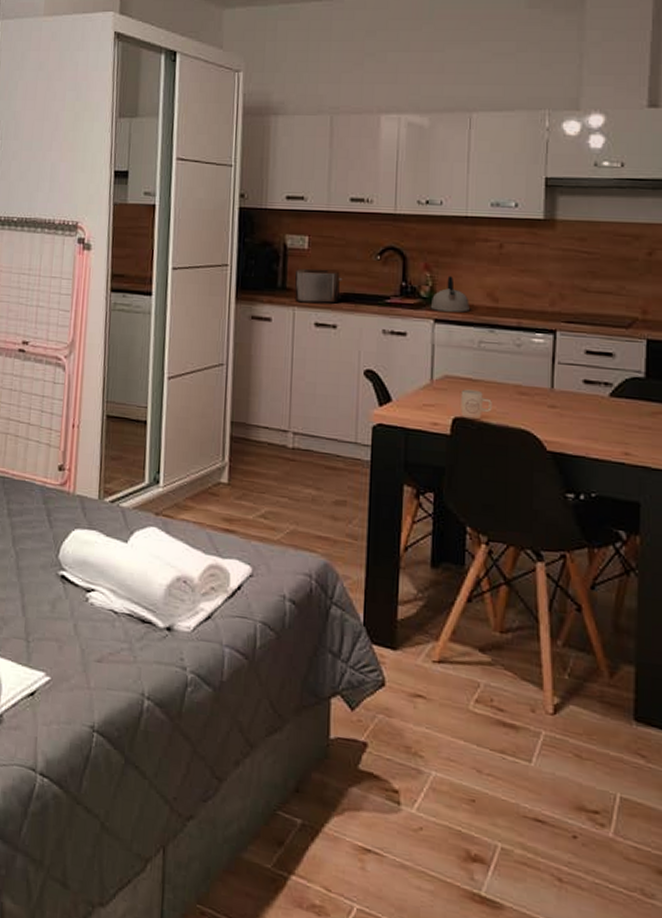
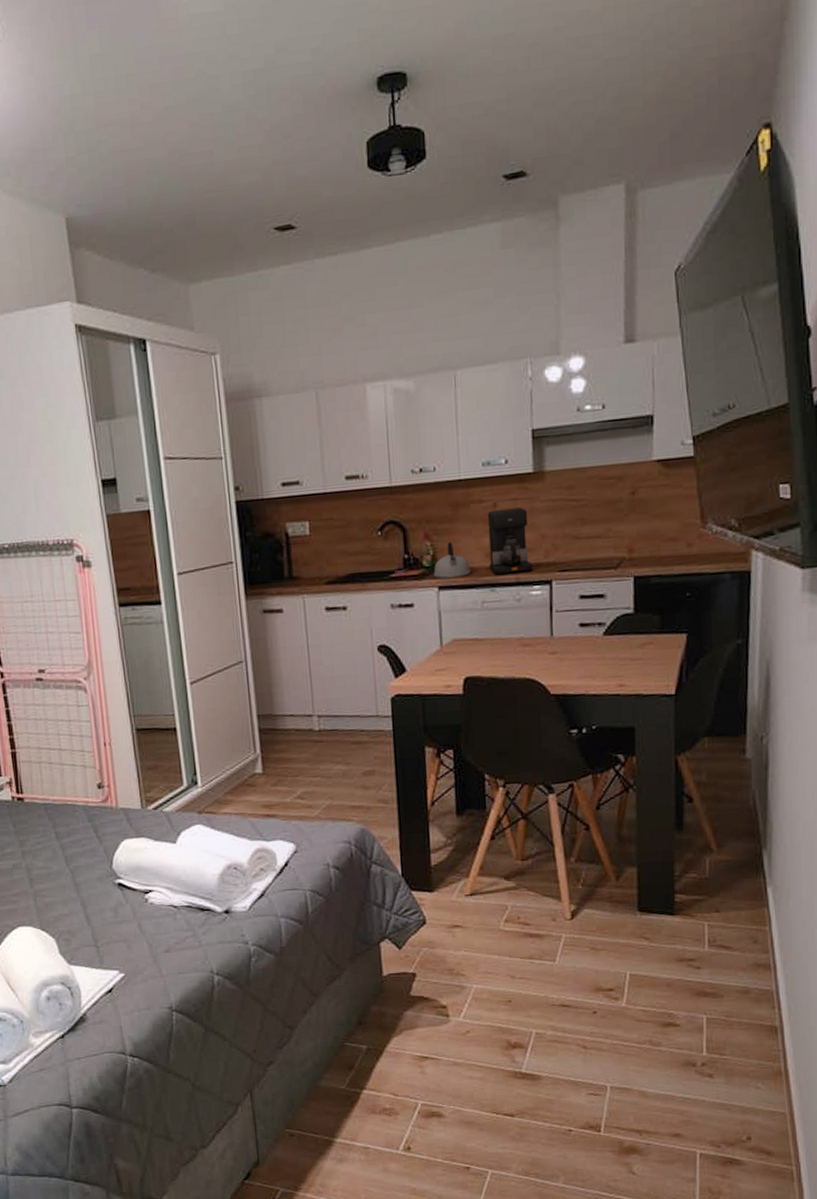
toaster: present [295,268,343,304] -> none [300,551,349,590]
mug: present [459,389,492,420] -> none [469,648,499,677]
coffee maker: none [489,250,538,318] -> present [487,507,534,575]

